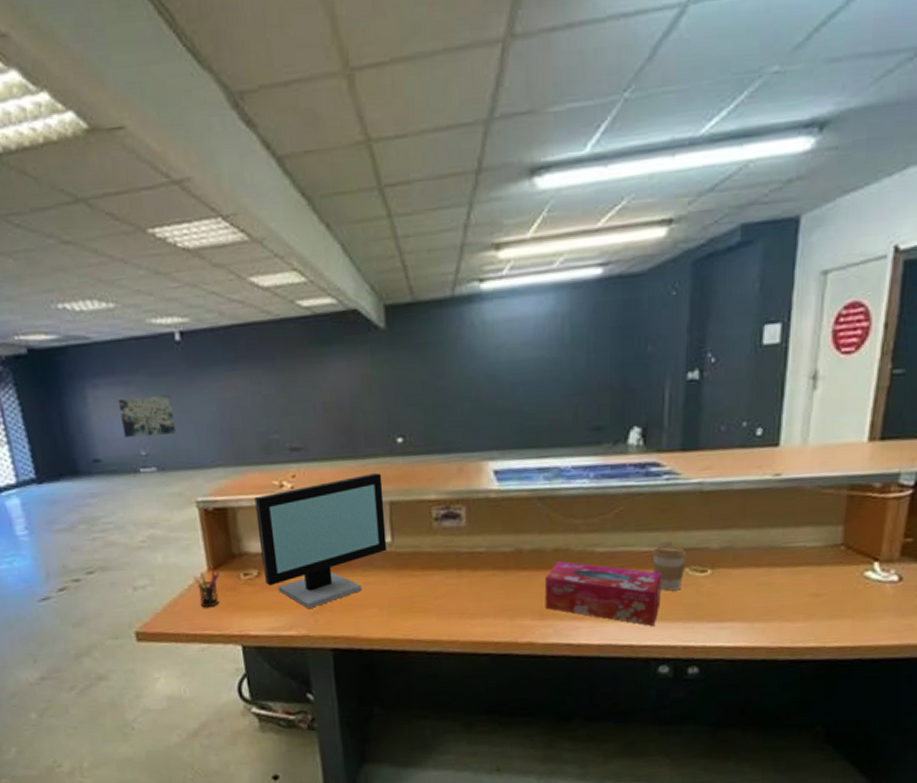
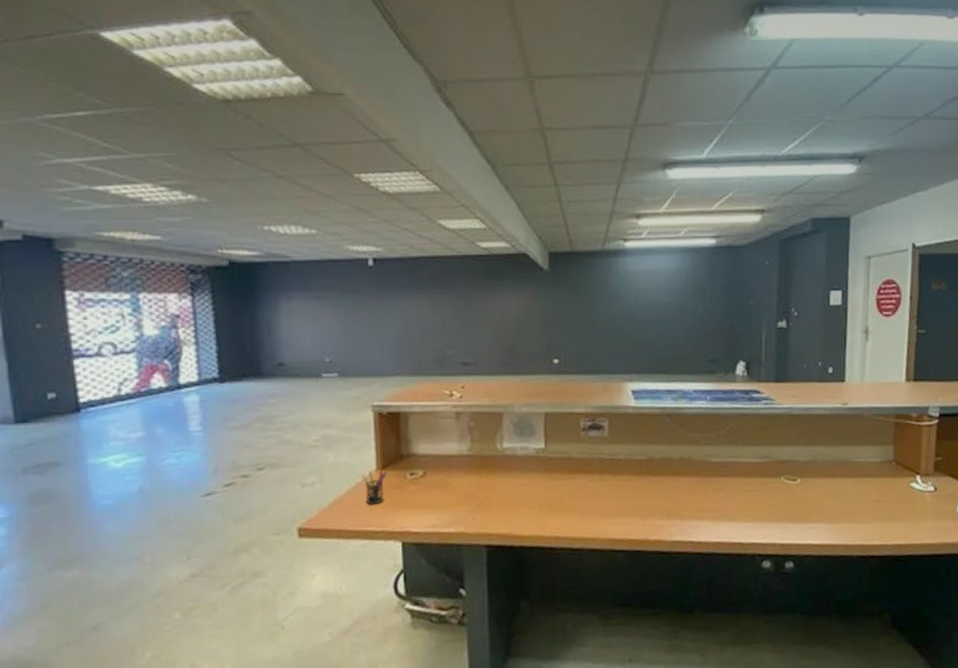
wall art: present [119,395,175,438] -> none [310,311,359,345]
computer monitor: present [254,473,387,609] -> none [426,388,541,508]
tissue box: present [544,561,661,626] -> none [671,469,763,526]
coffee cup: present [652,545,687,591] -> none [755,457,782,496]

